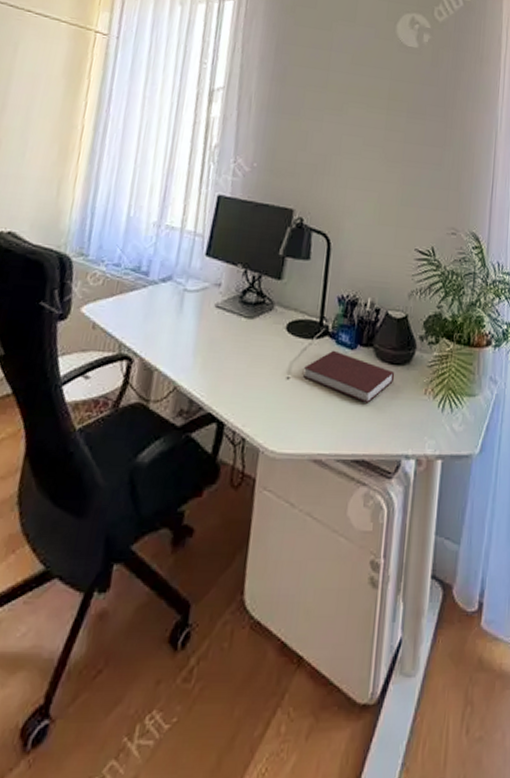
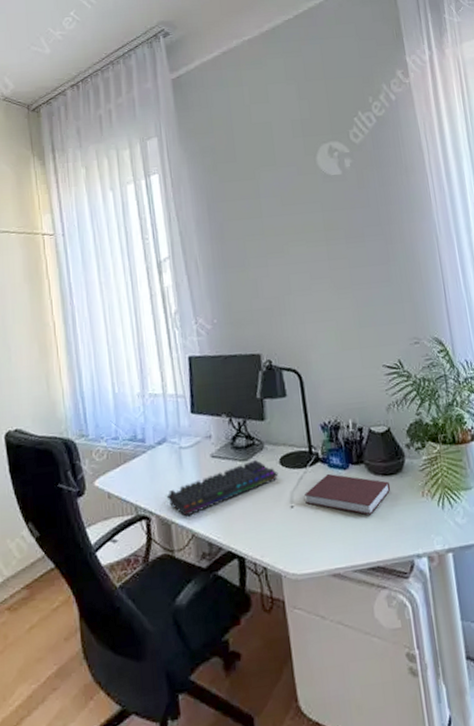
keyboard: none [156,319,282,366] -> present [166,459,279,517]

